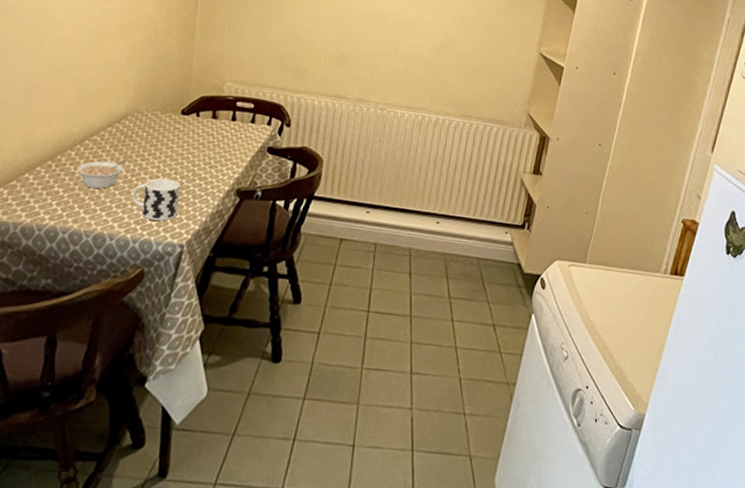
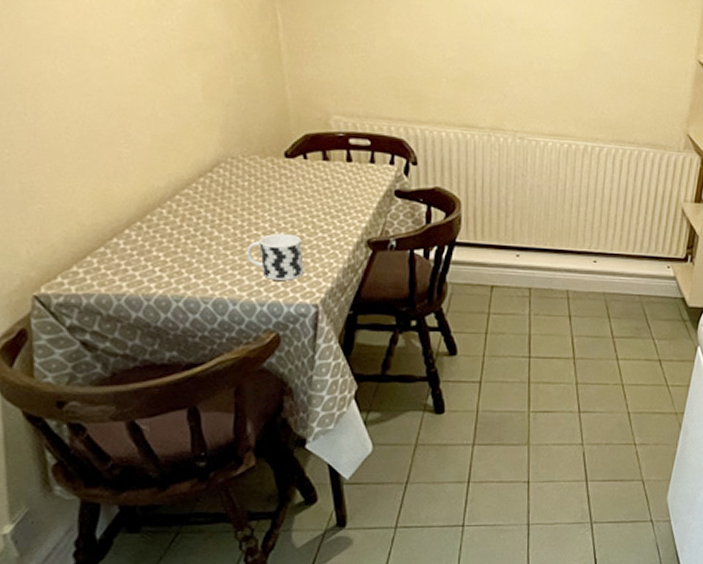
legume: present [76,159,128,189] -> none [173,215,233,251]

